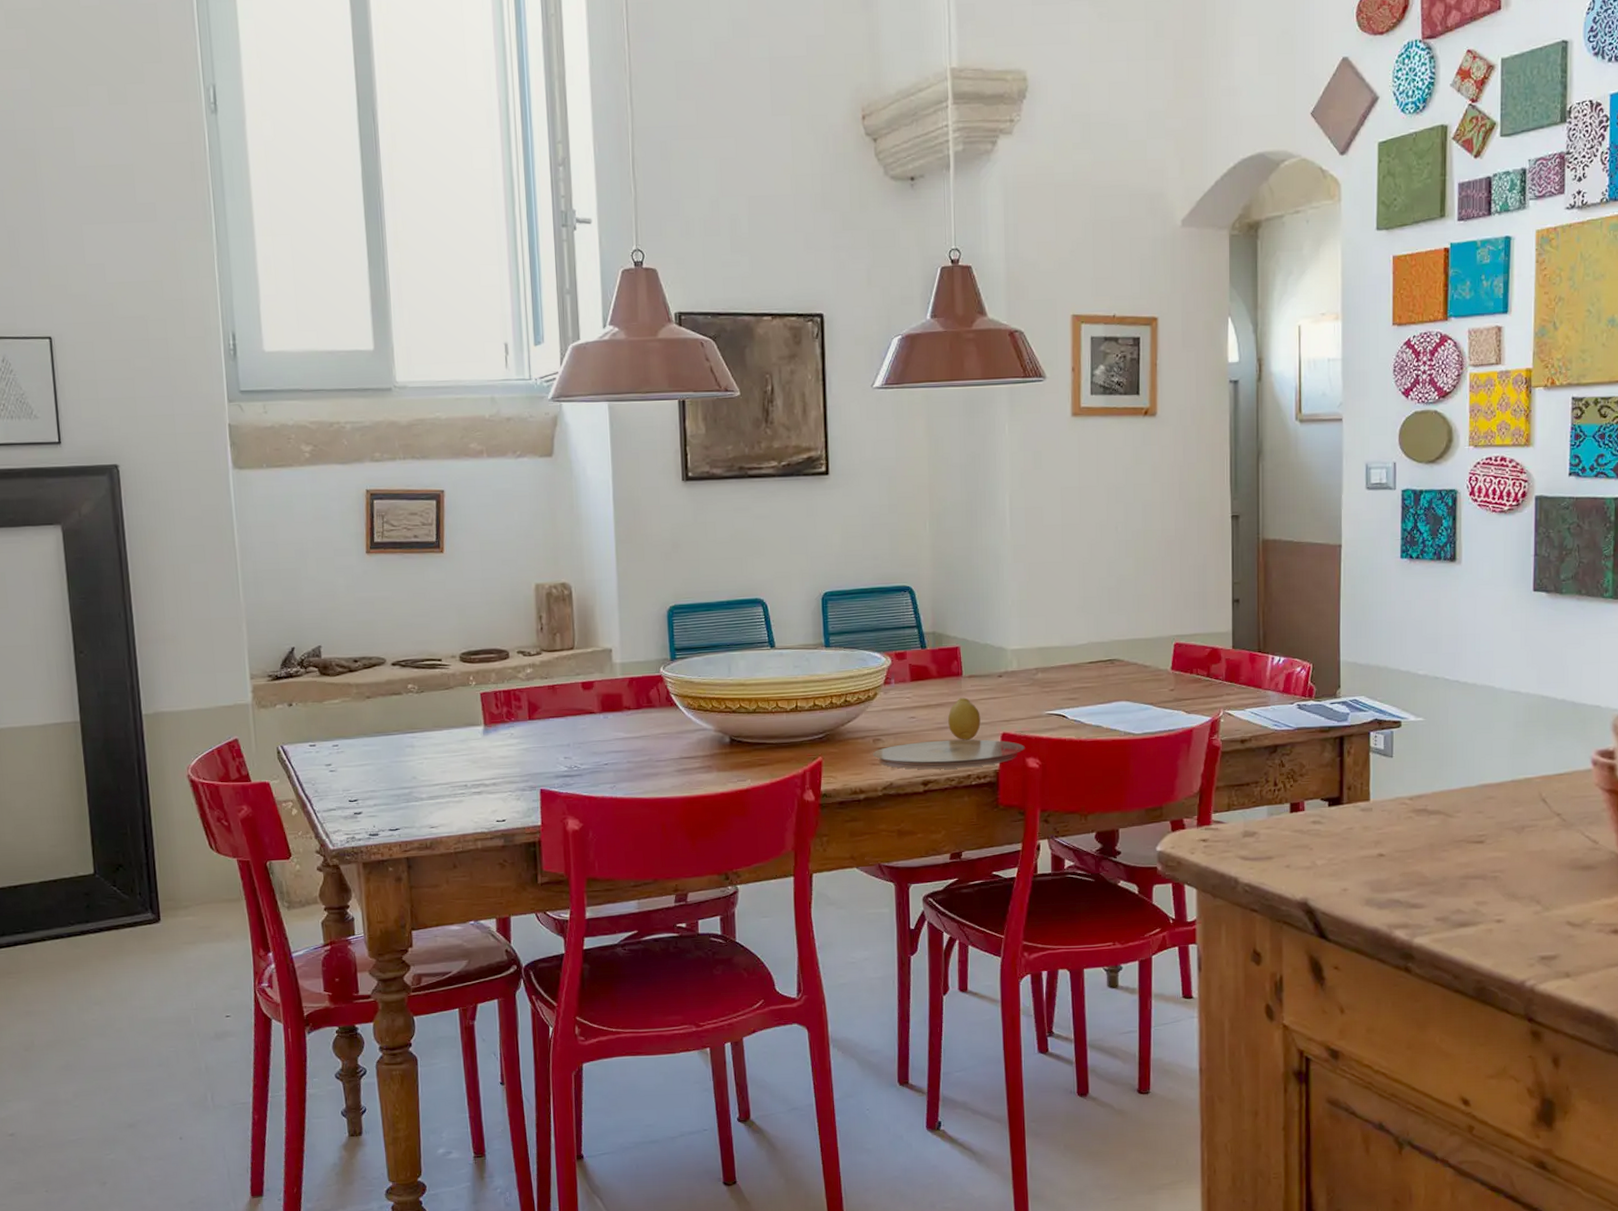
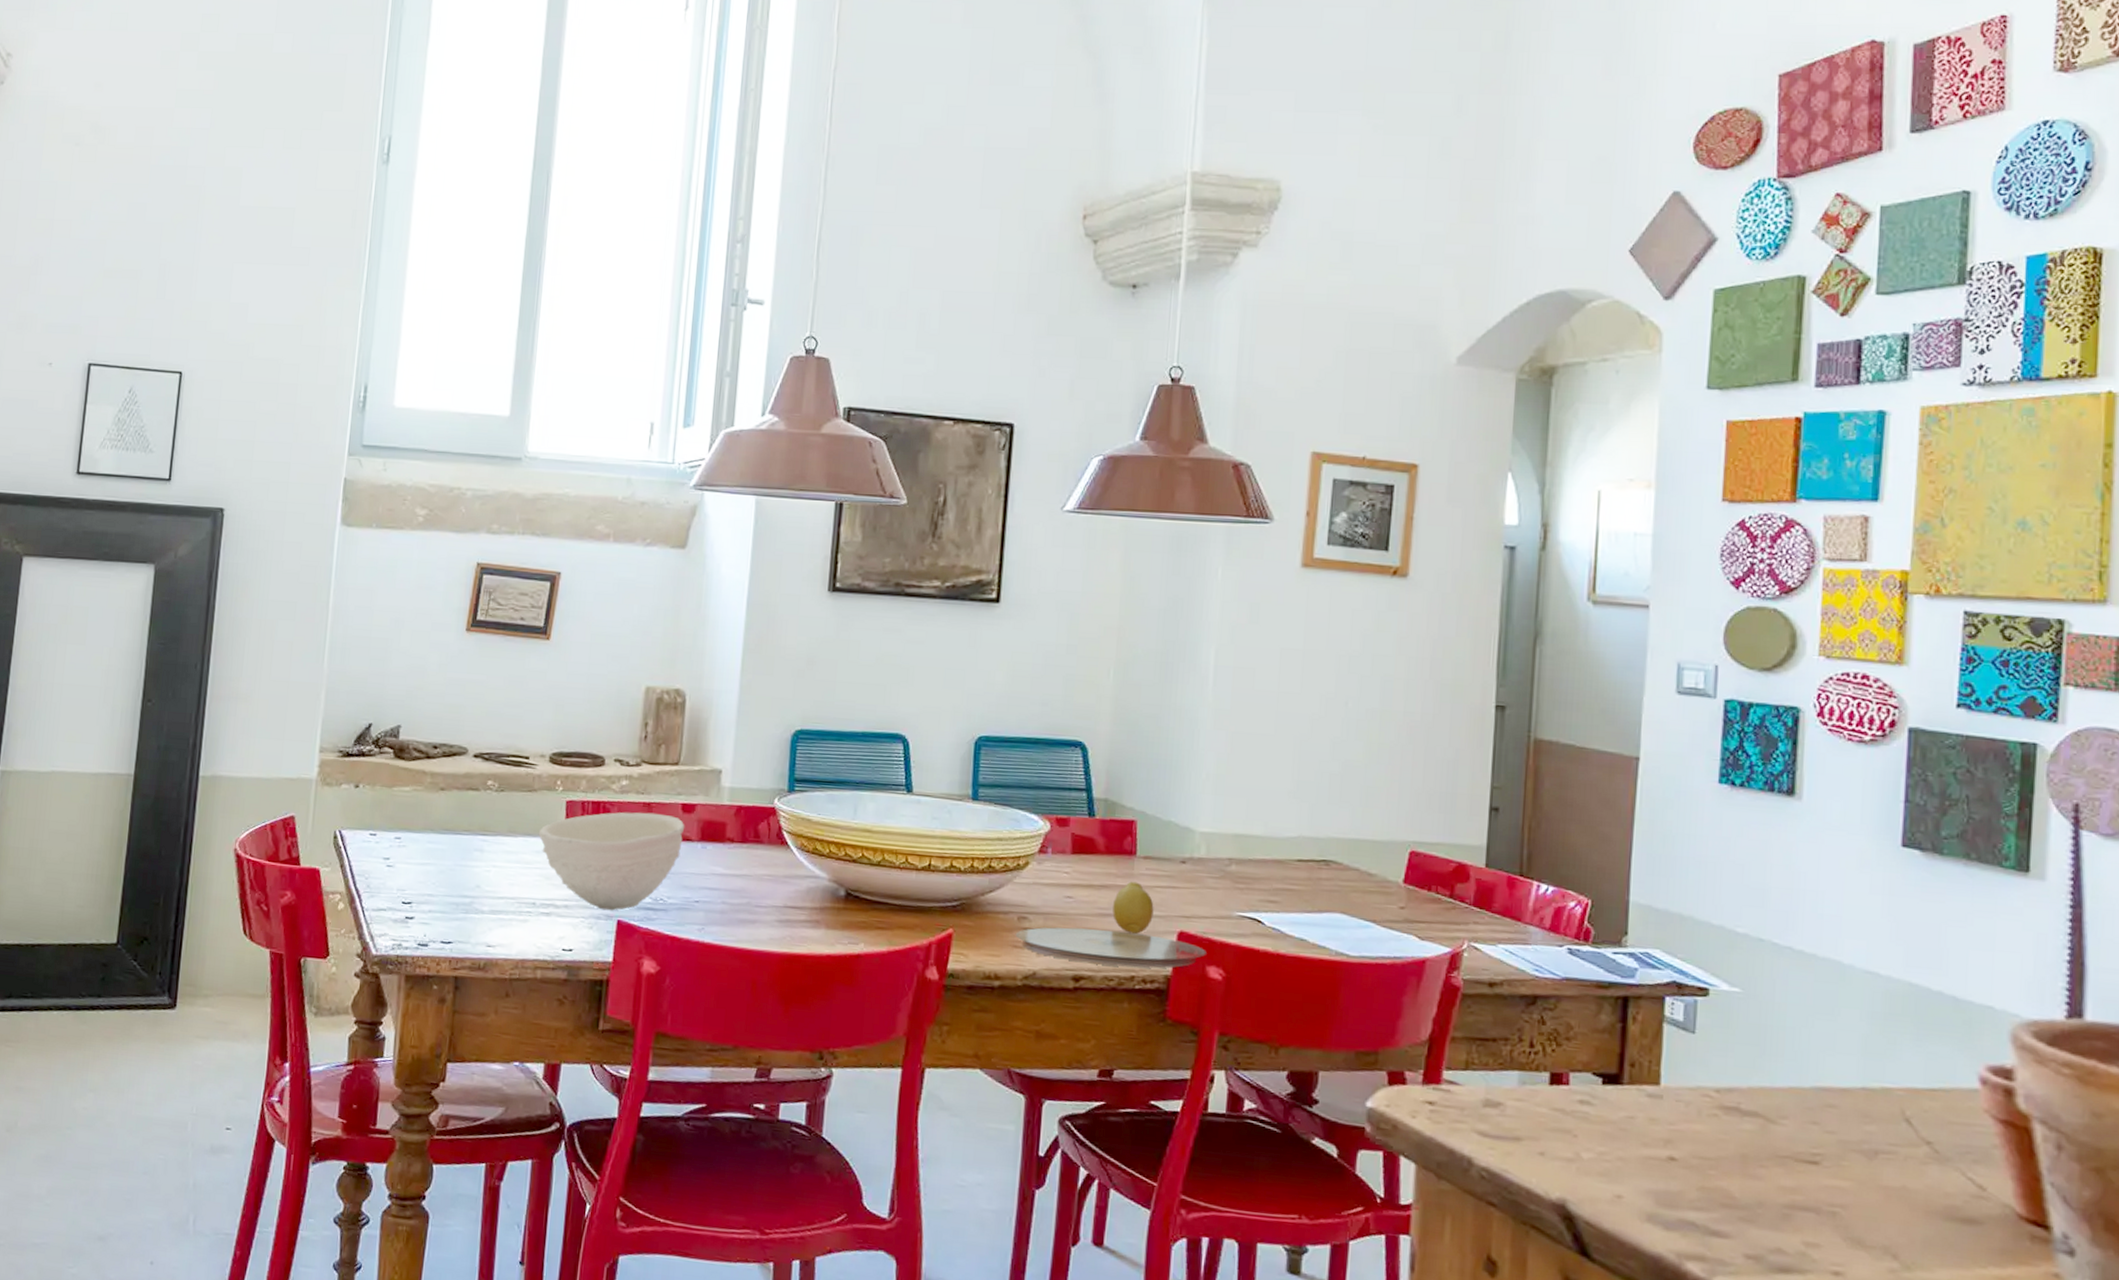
bowl: none [460,693,587,783] -> present [538,812,685,911]

